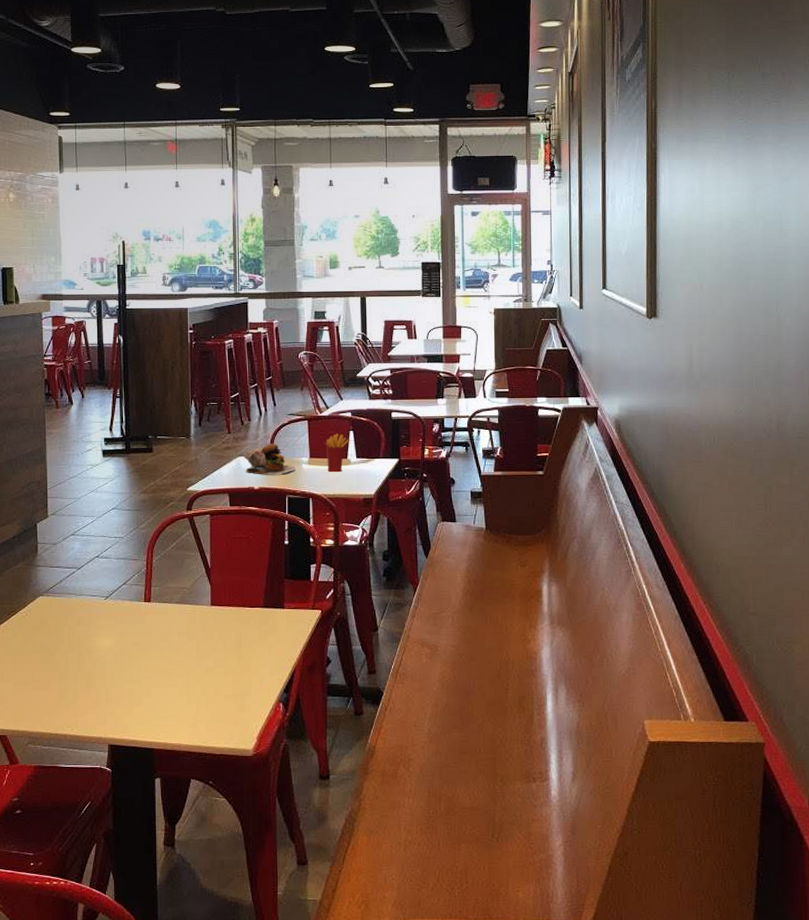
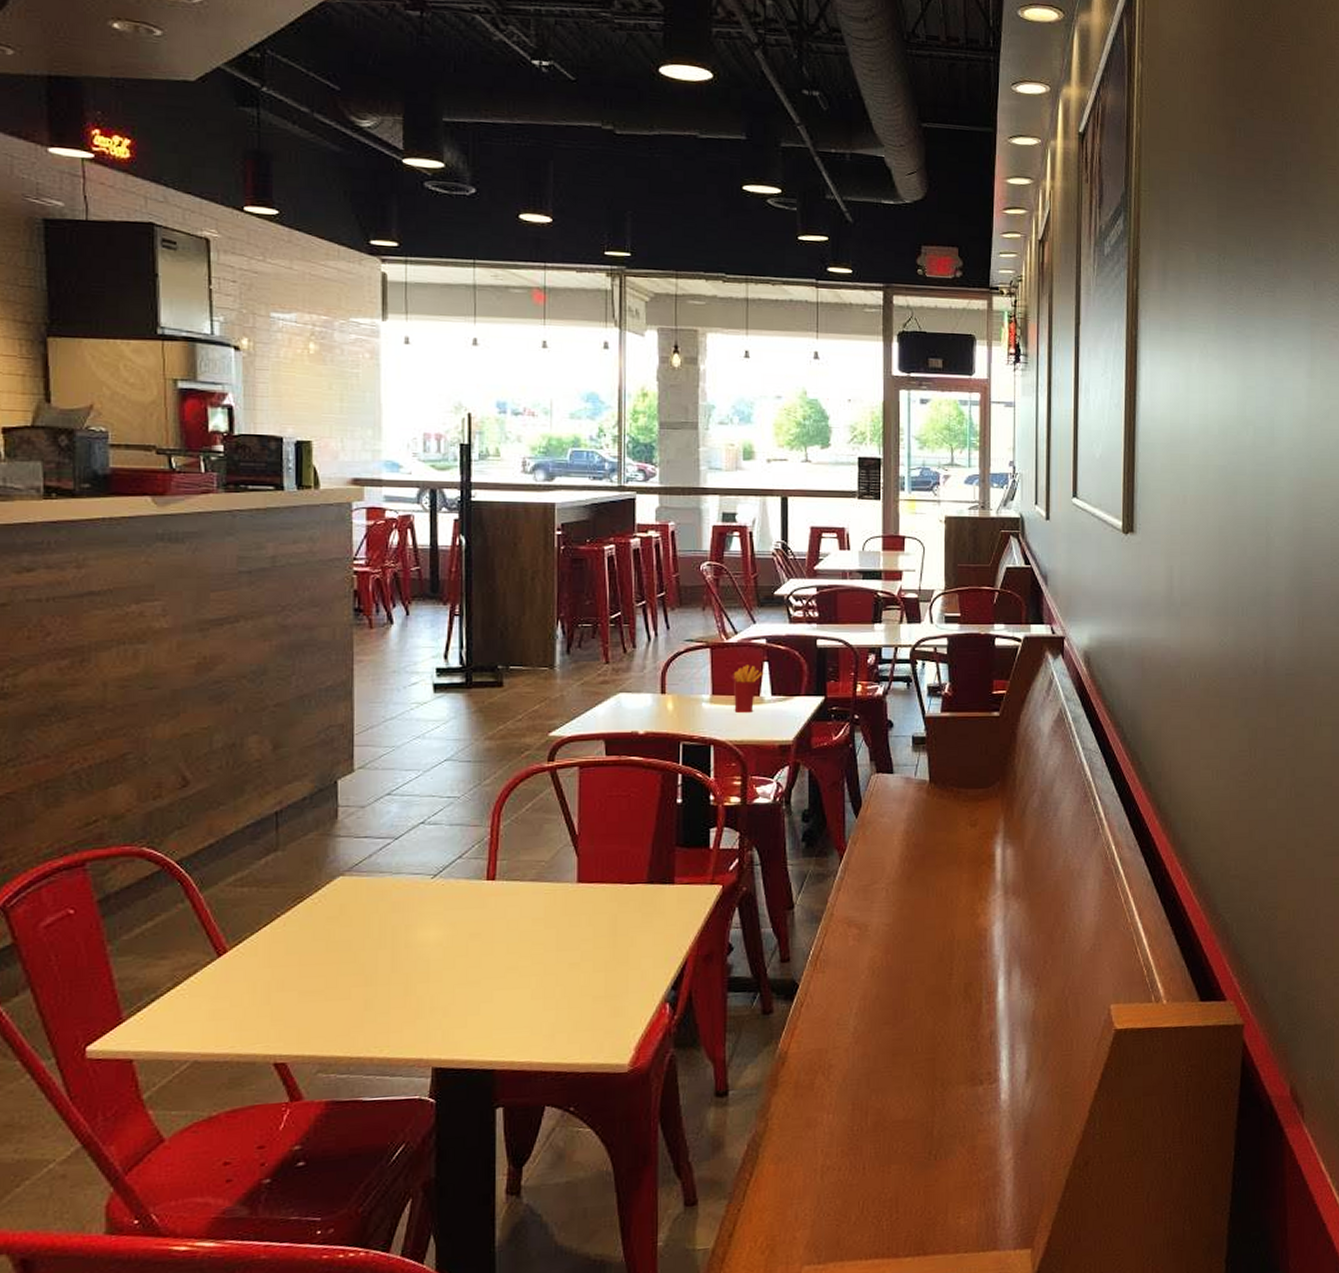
burger: present [244,443,296,475] -> none [626,677,693,716]

